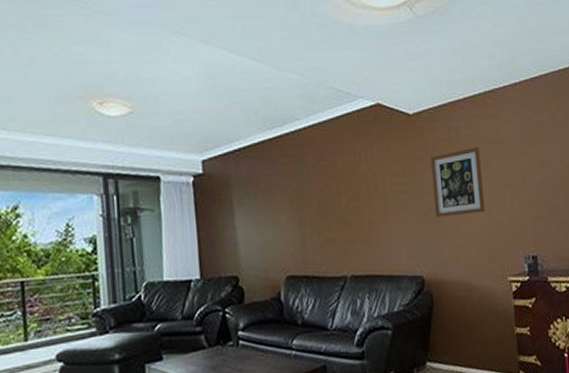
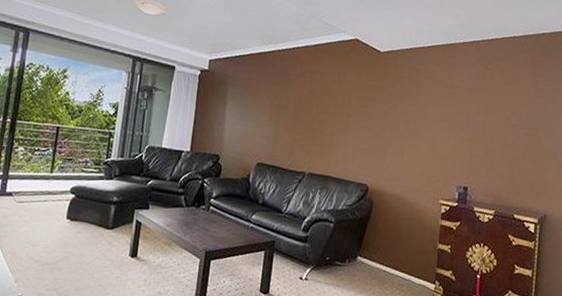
wall art: present [430,146,486,218] -> none [387,87,434,143]

